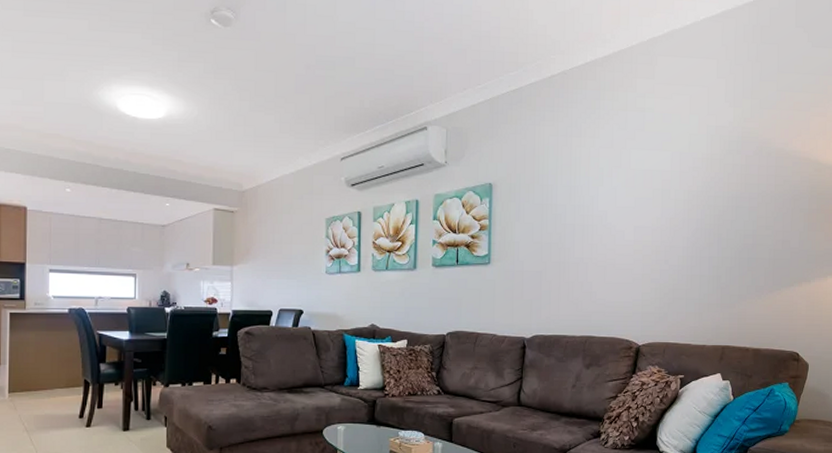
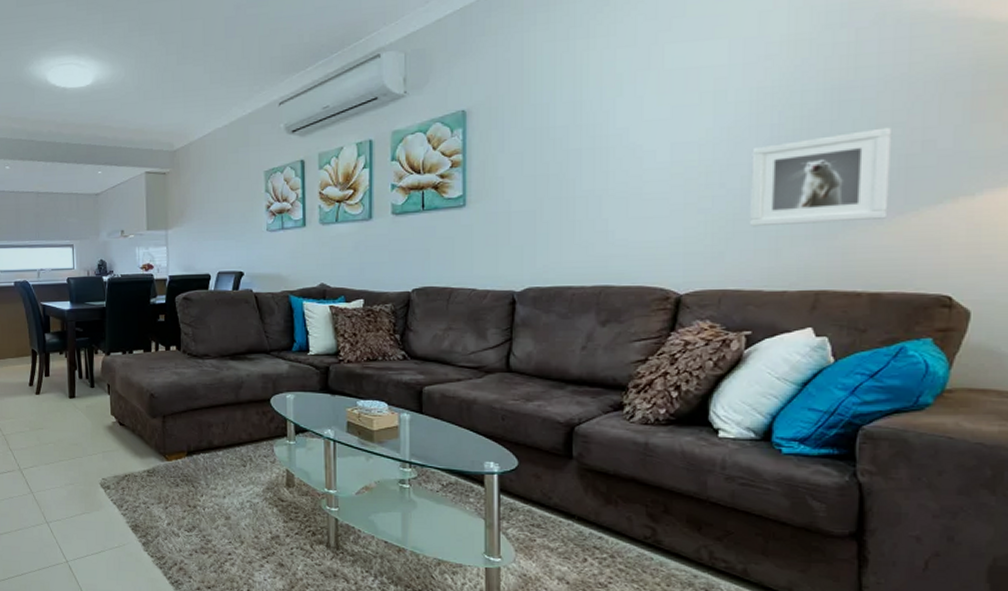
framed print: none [682,229,766,296] -> present [748,127,893,227]

